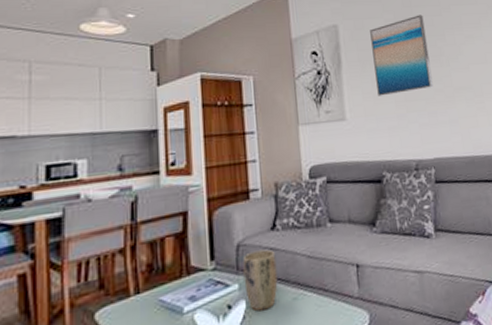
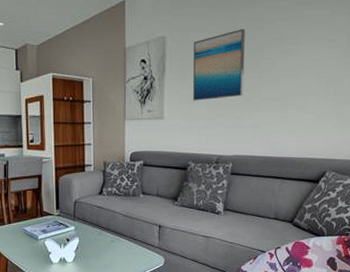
plant pot: present [242,249,278,311] -> none [78,207,102,246]

